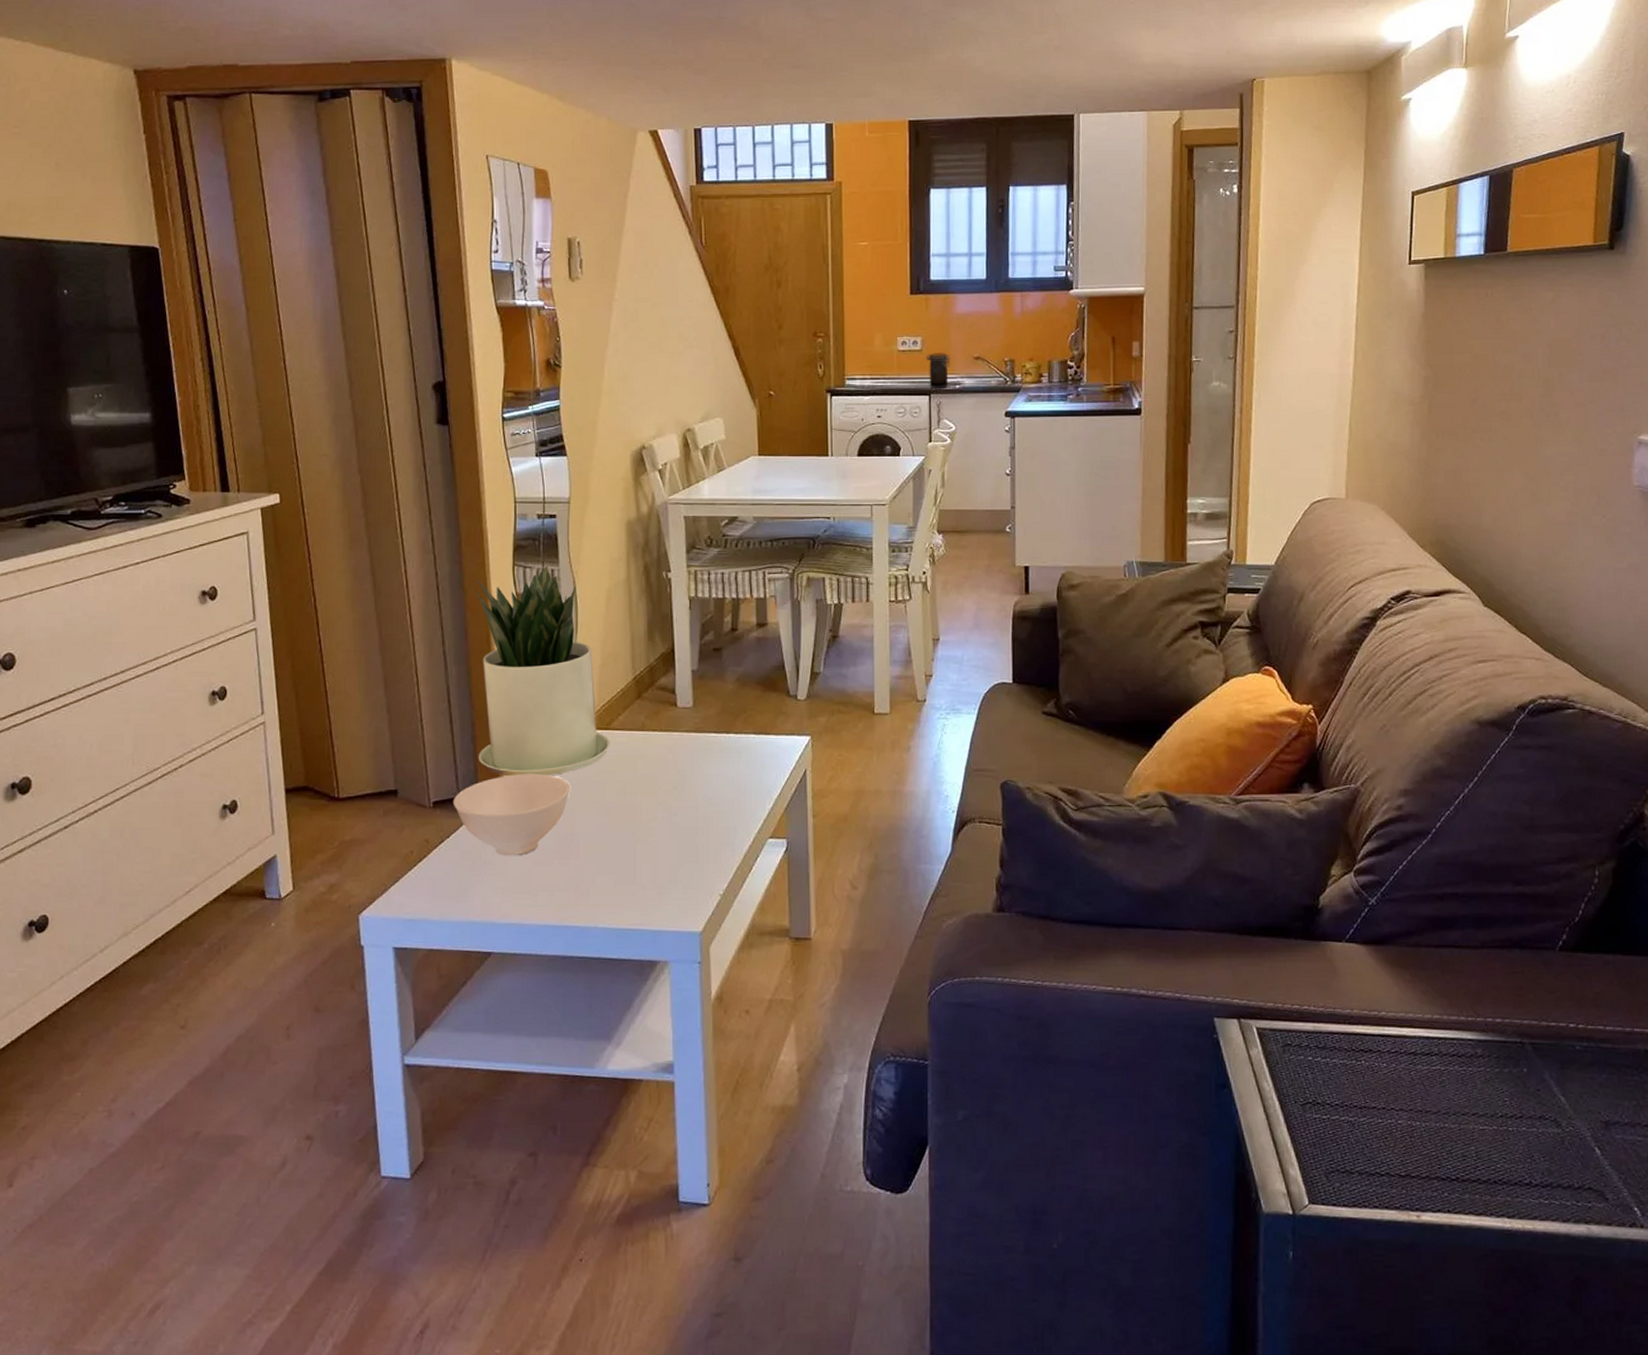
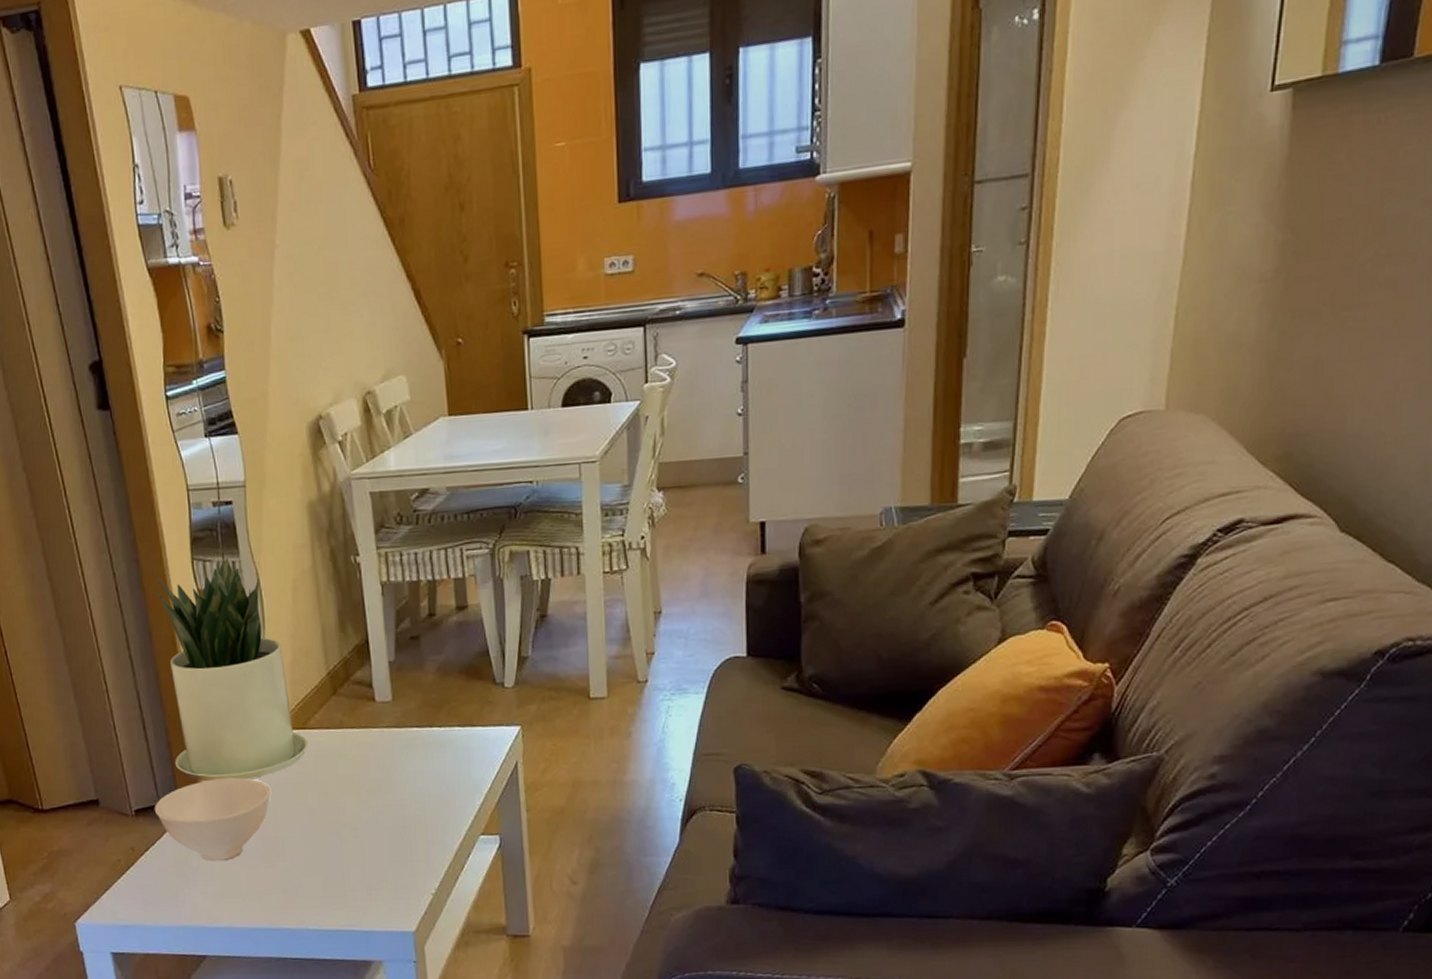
jar: present [926,353,951,389] -> none [639,271,669,319]

